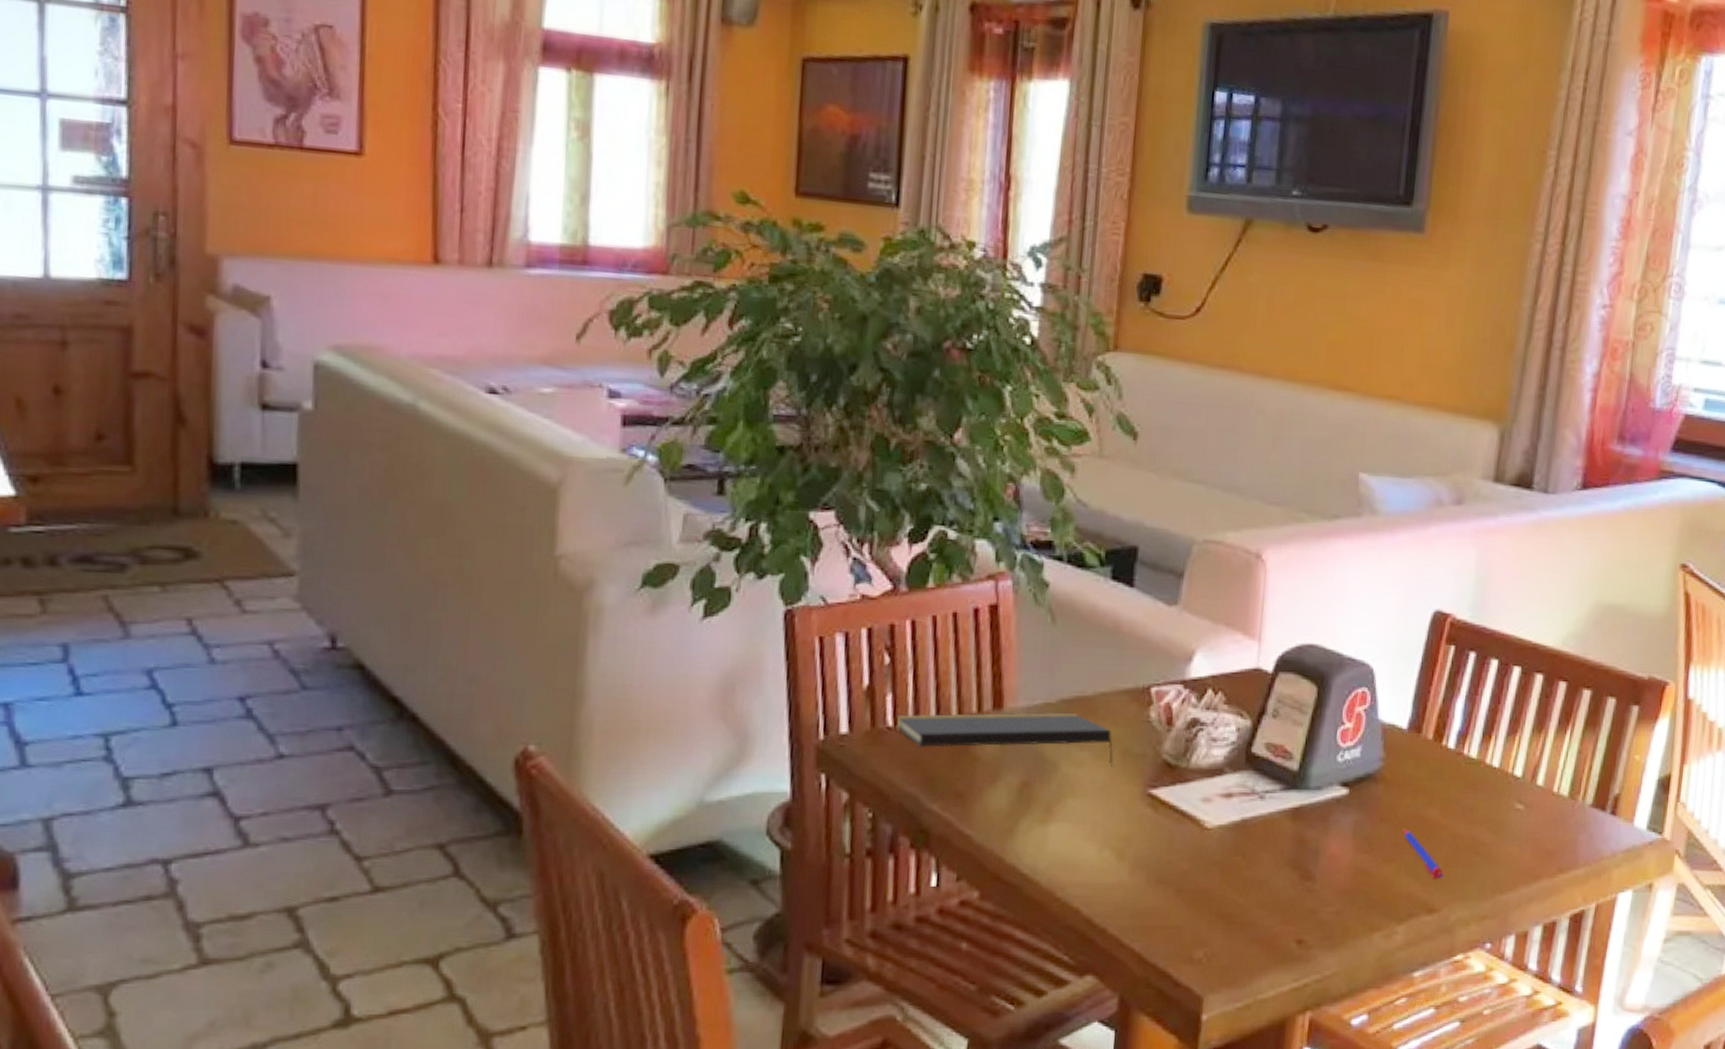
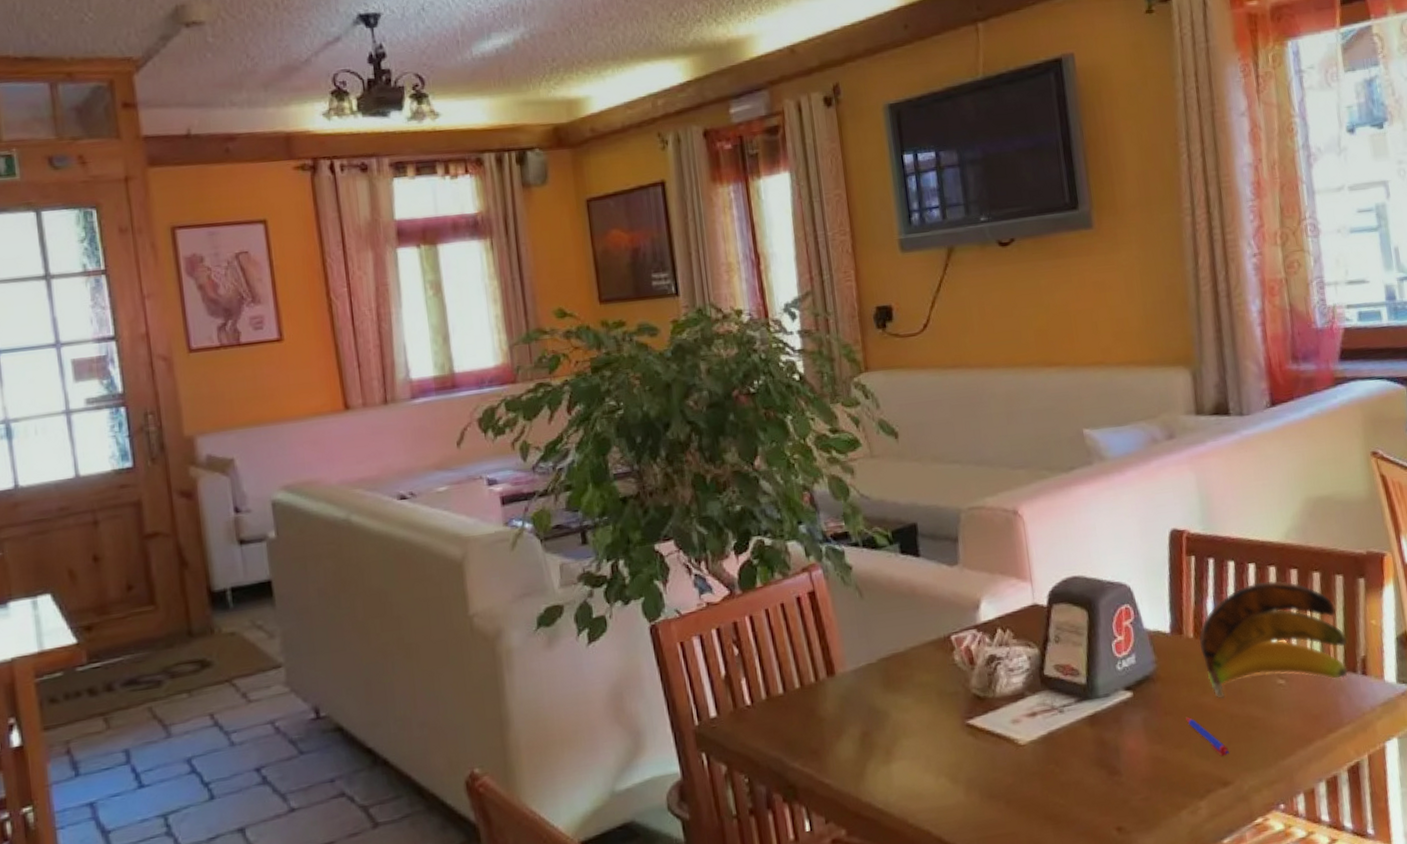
notepad: present [896,712,1113,767] -> none [752,667,933,718]
banana: none [1436,689,1604,815] -> present [1199,581,1348,698]

